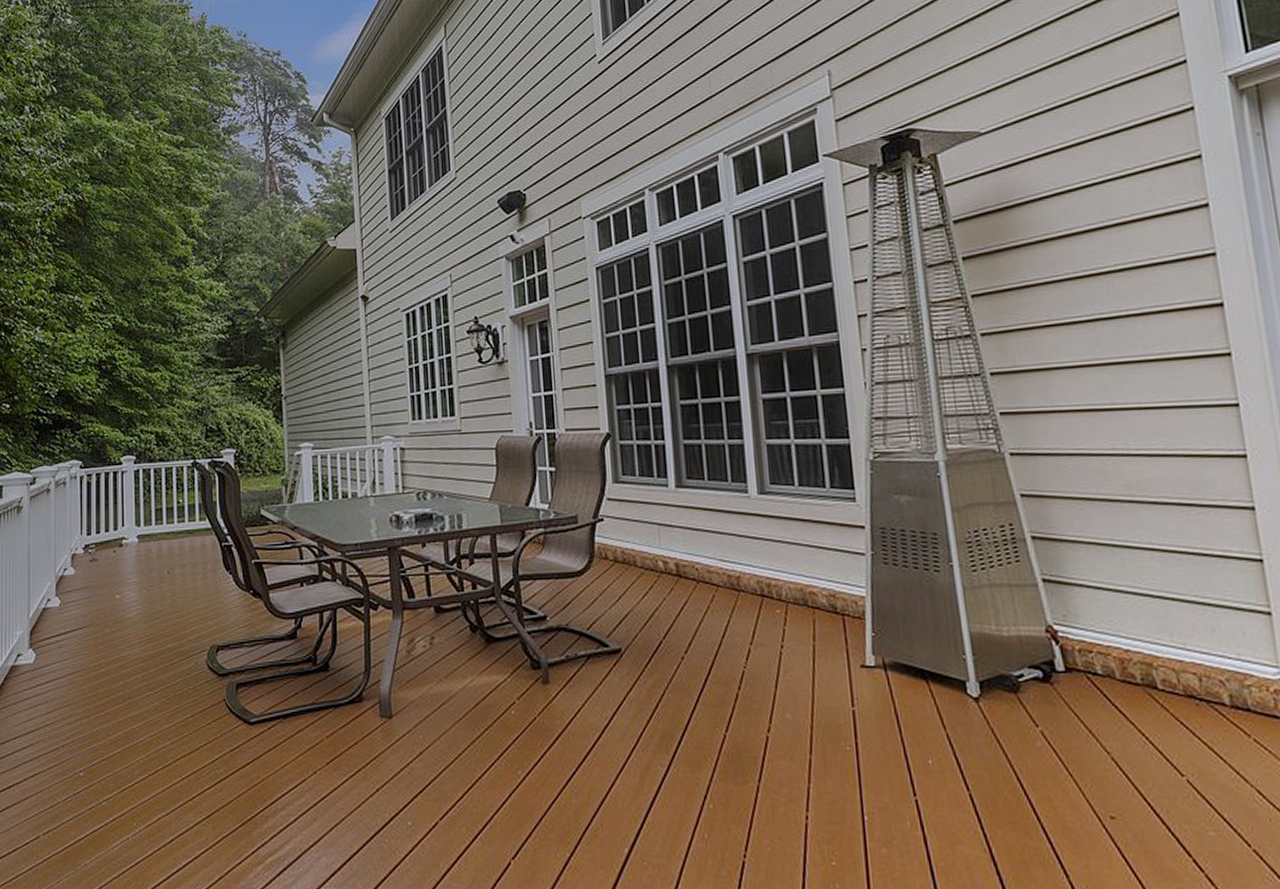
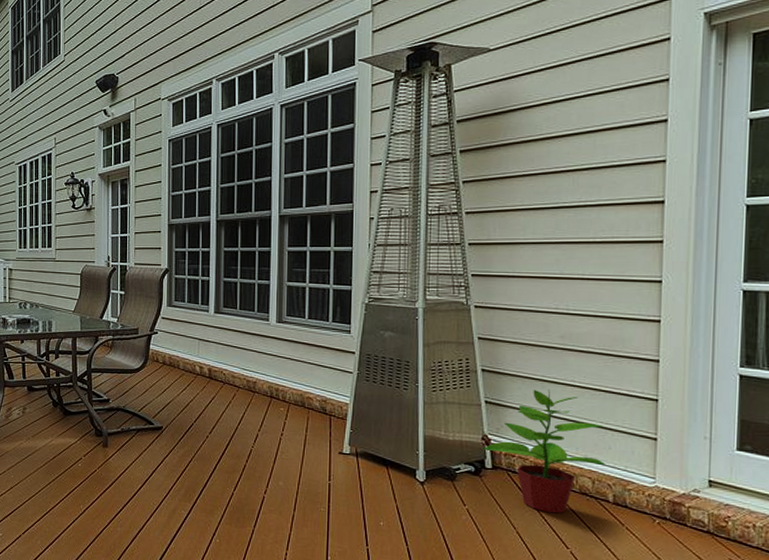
potted plant: none [1051,557,1212,728] -> present [484,389,606,514]

